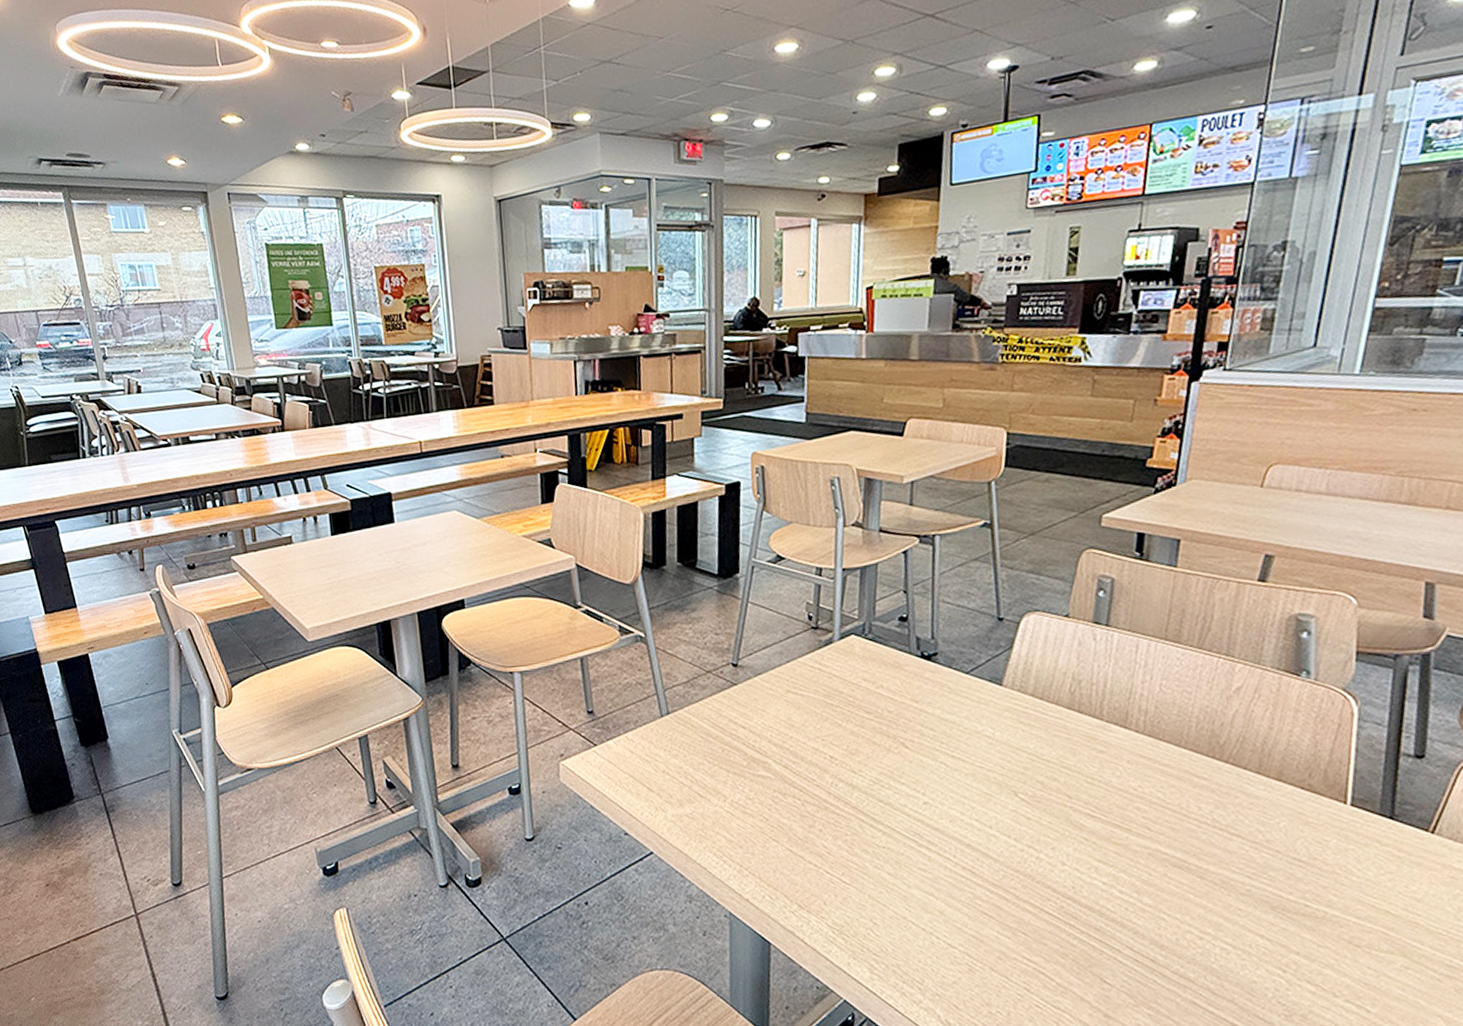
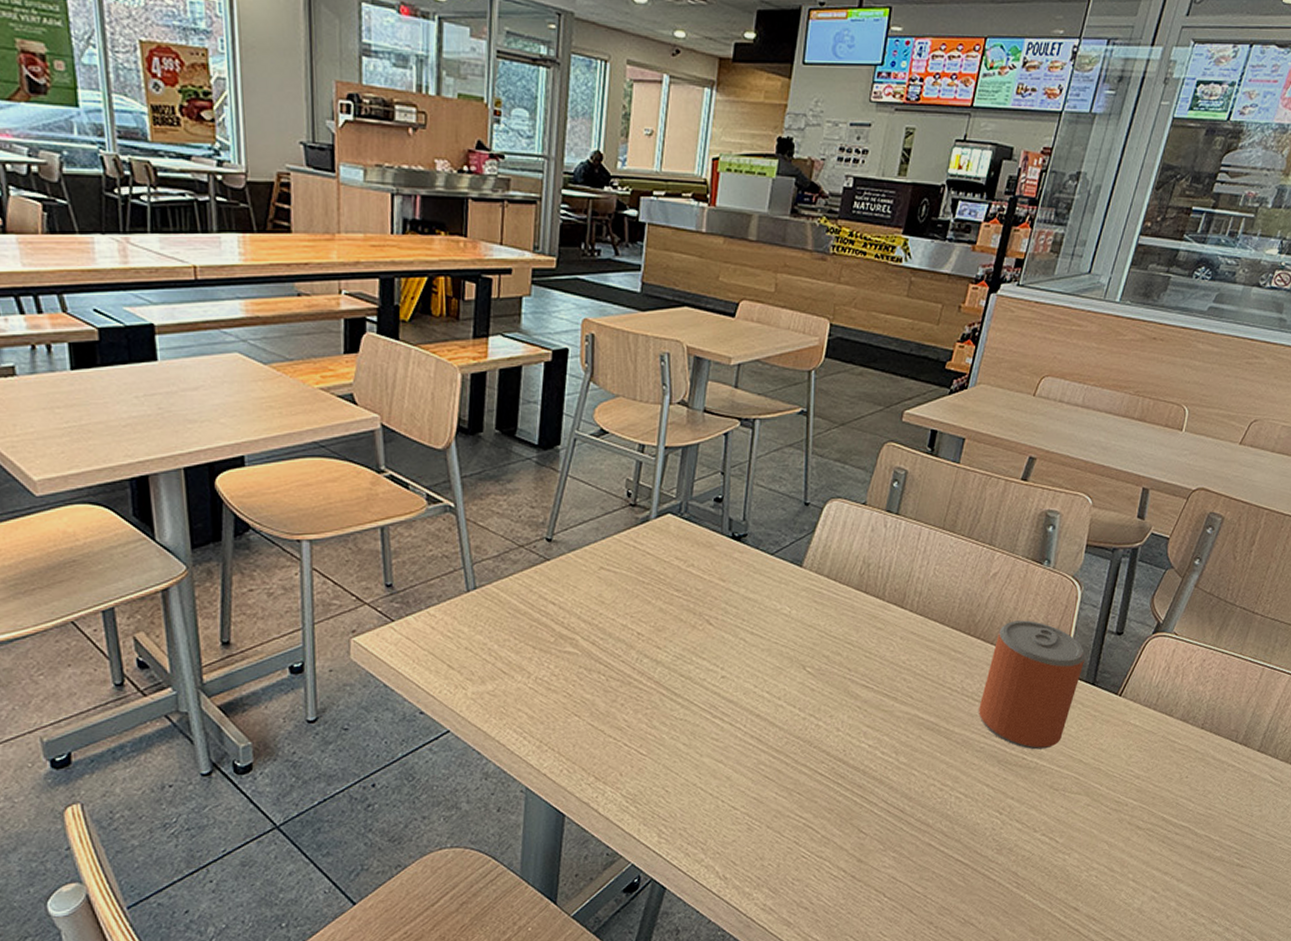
beverage can: none [1237,741,1376,896] -> present [979,620,1086,750]

